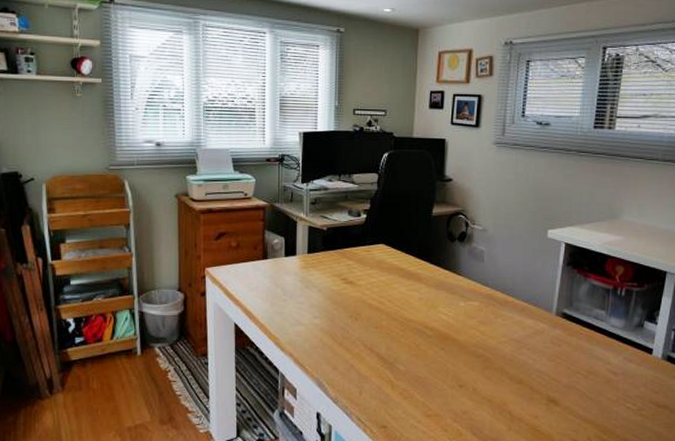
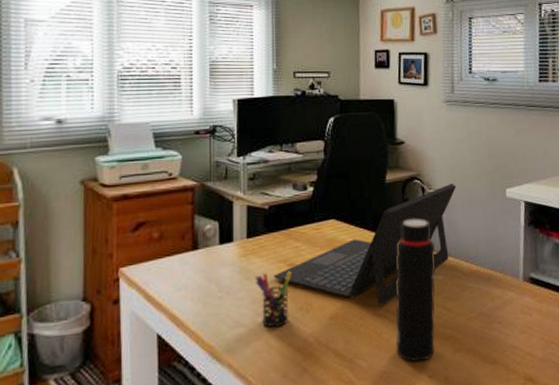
pen holder: none [313,284,344,330] -> present [254,271,291,328]
laptop: none [328,221,499,323] -> present [273,184,457,306]
water bottle: none [431,250,473,373] -> present [395,219,436,362]

